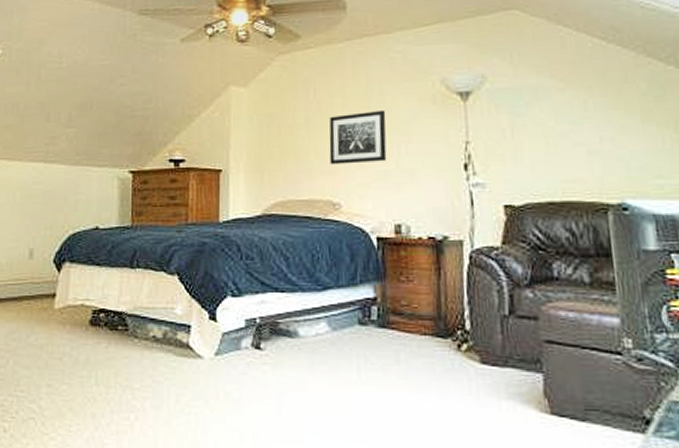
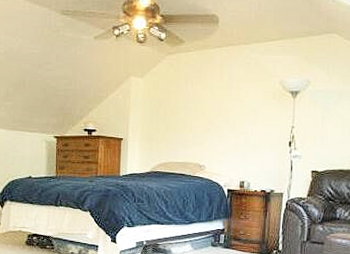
wall art: present [329,109,387,165] -> none [199,101,240,139]

